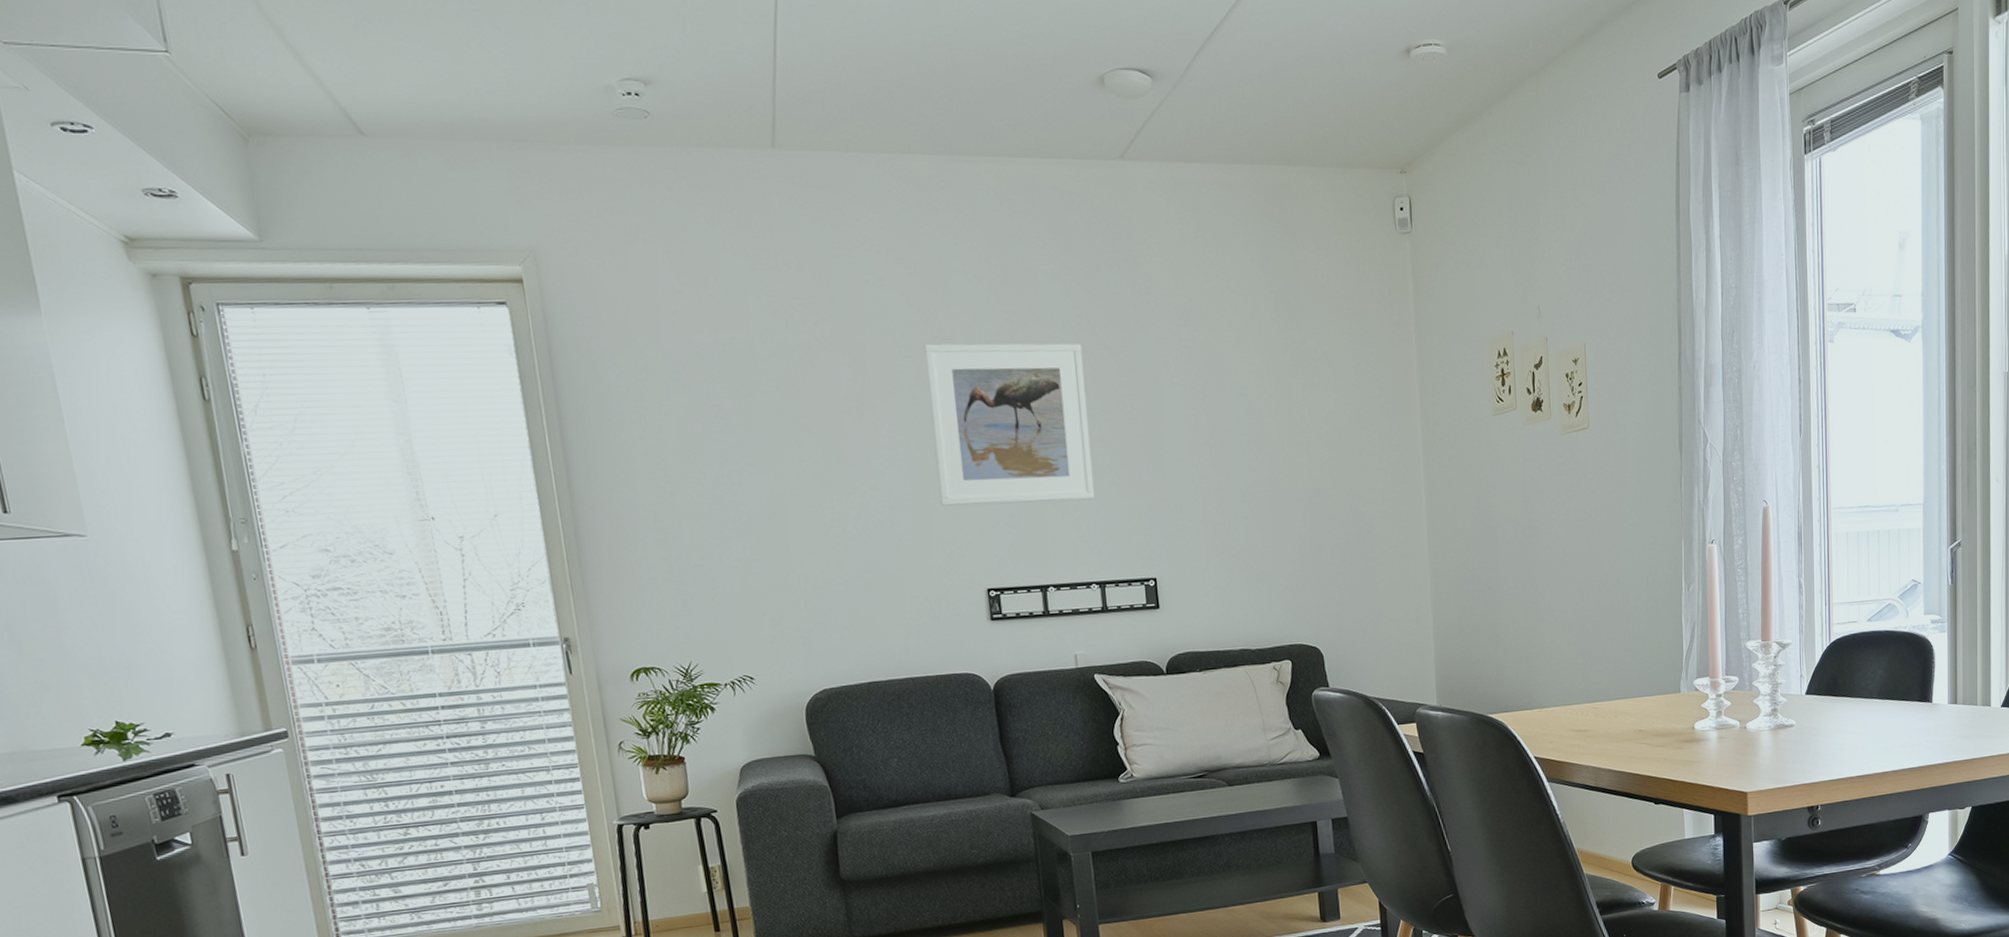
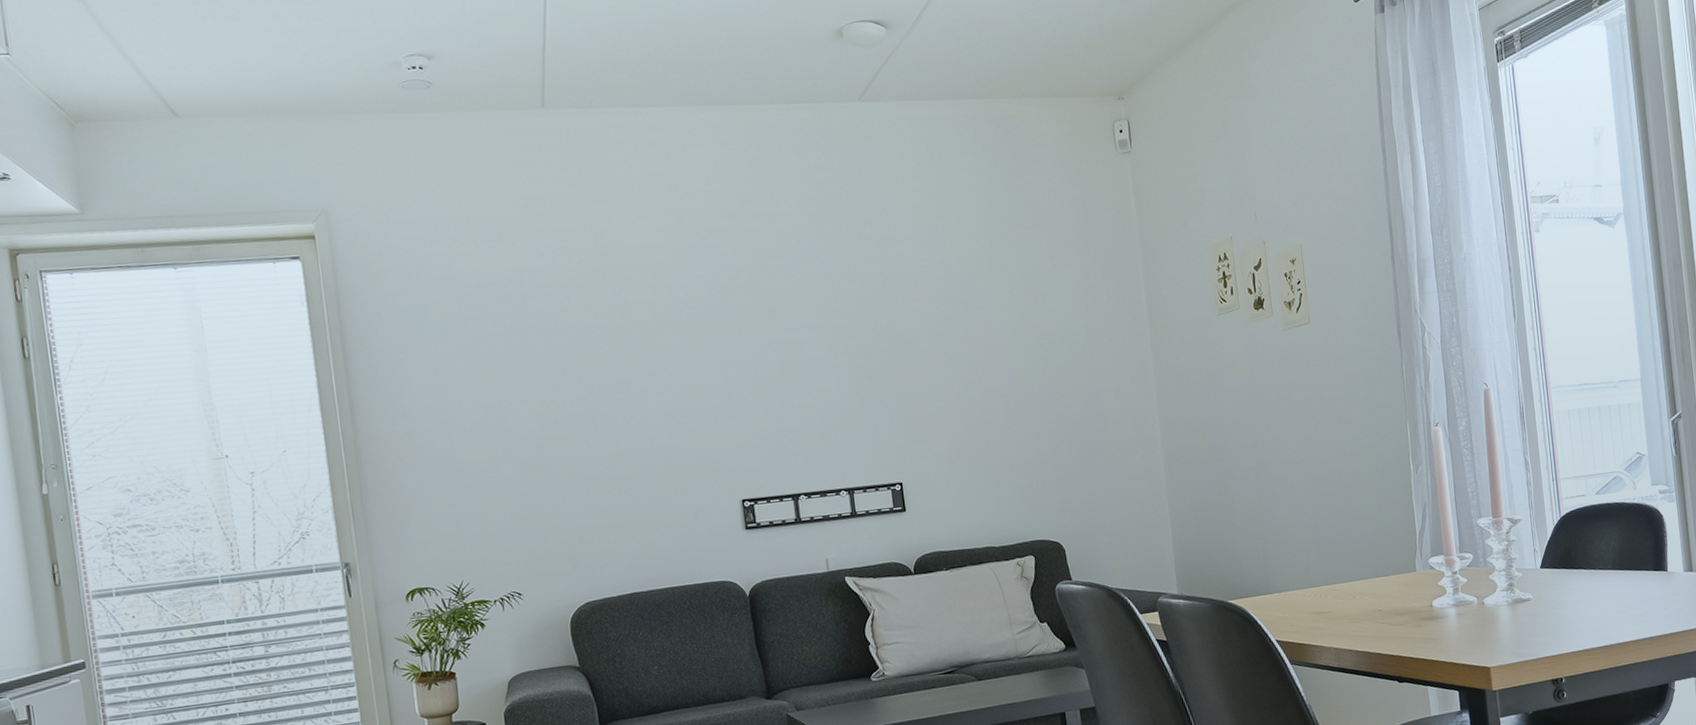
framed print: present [924,343,1095,506] -> none [681,268,842,424]

